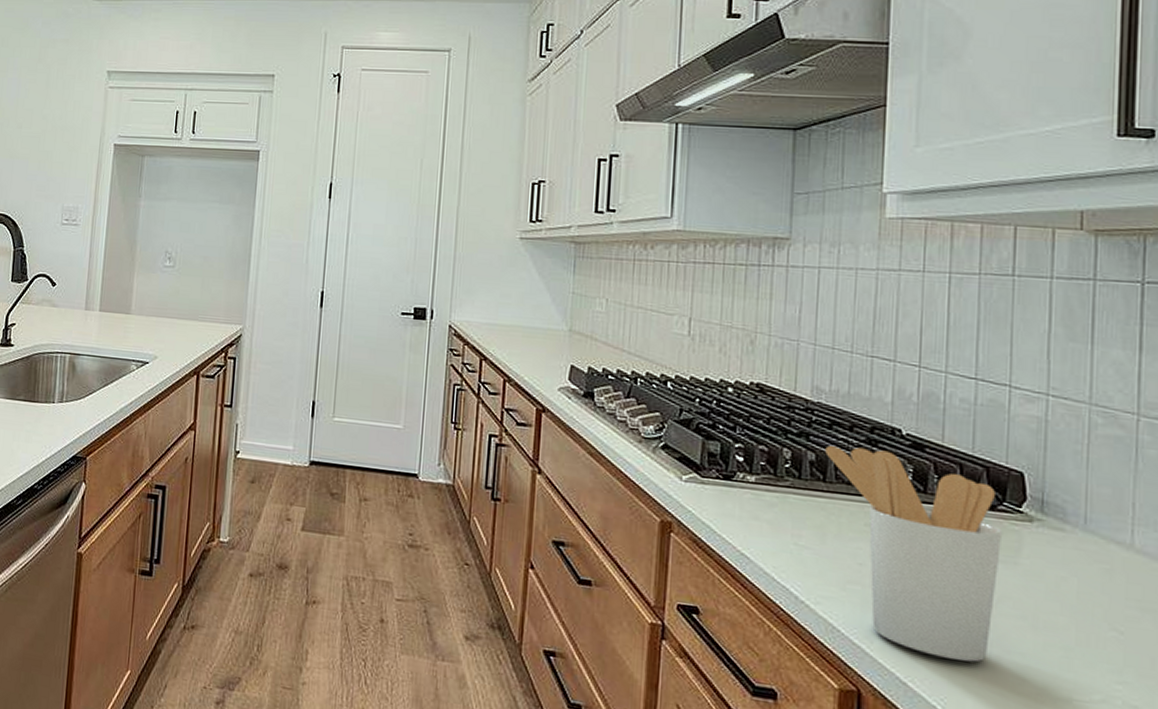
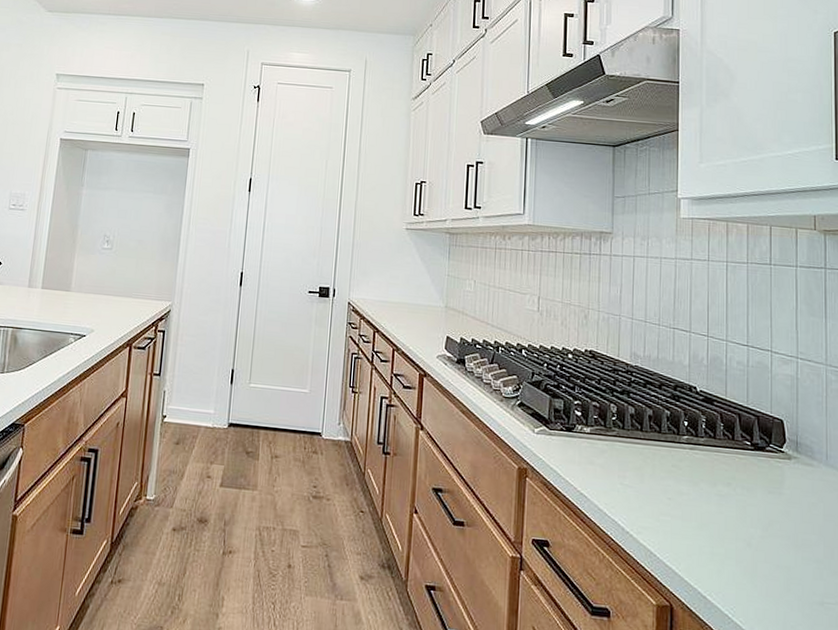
utensil holder: present [825,446,1003,662] -> none [642,401,771,576]

